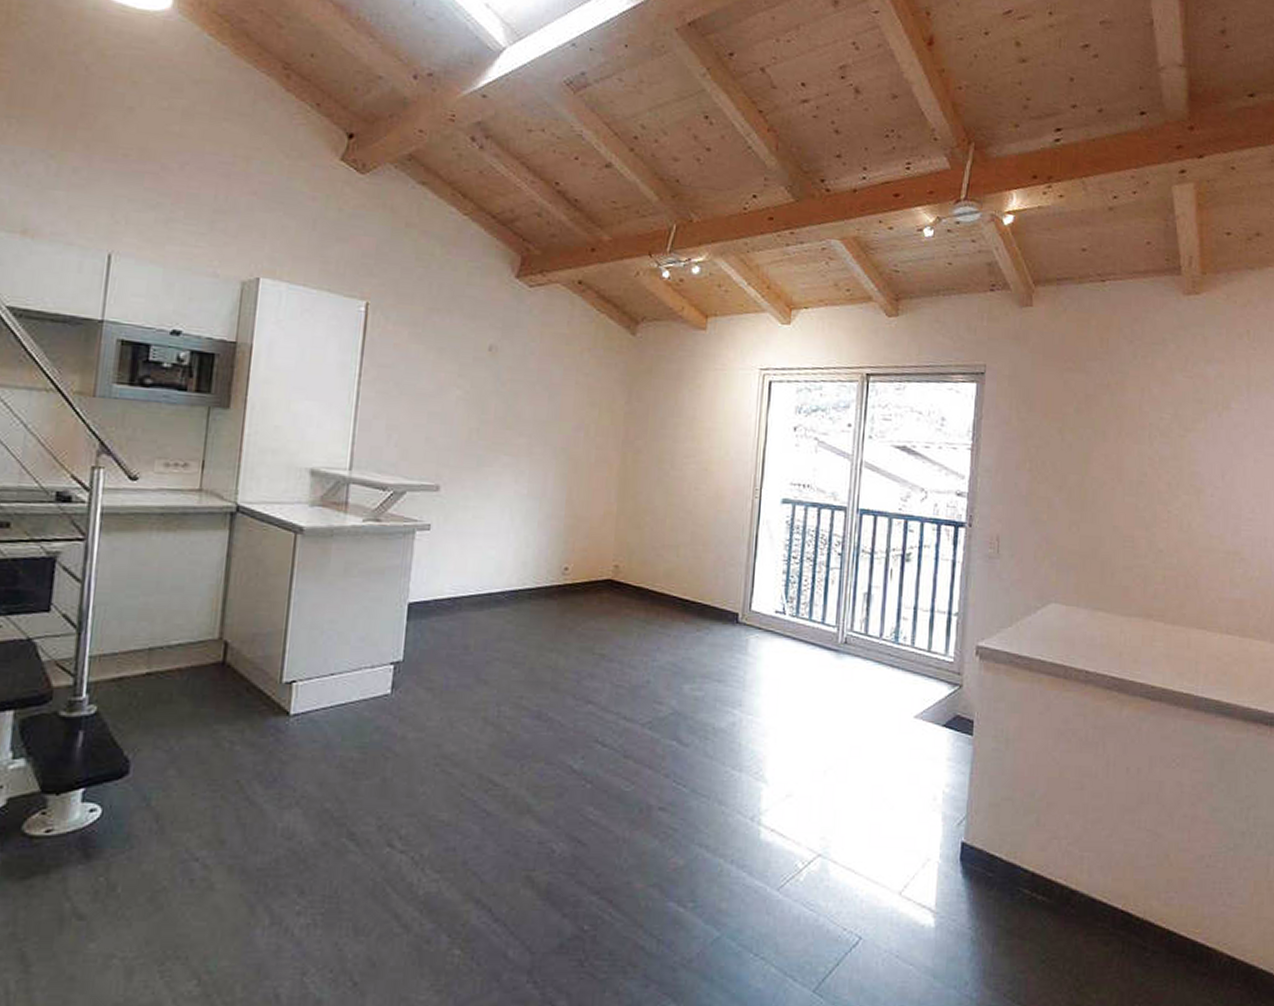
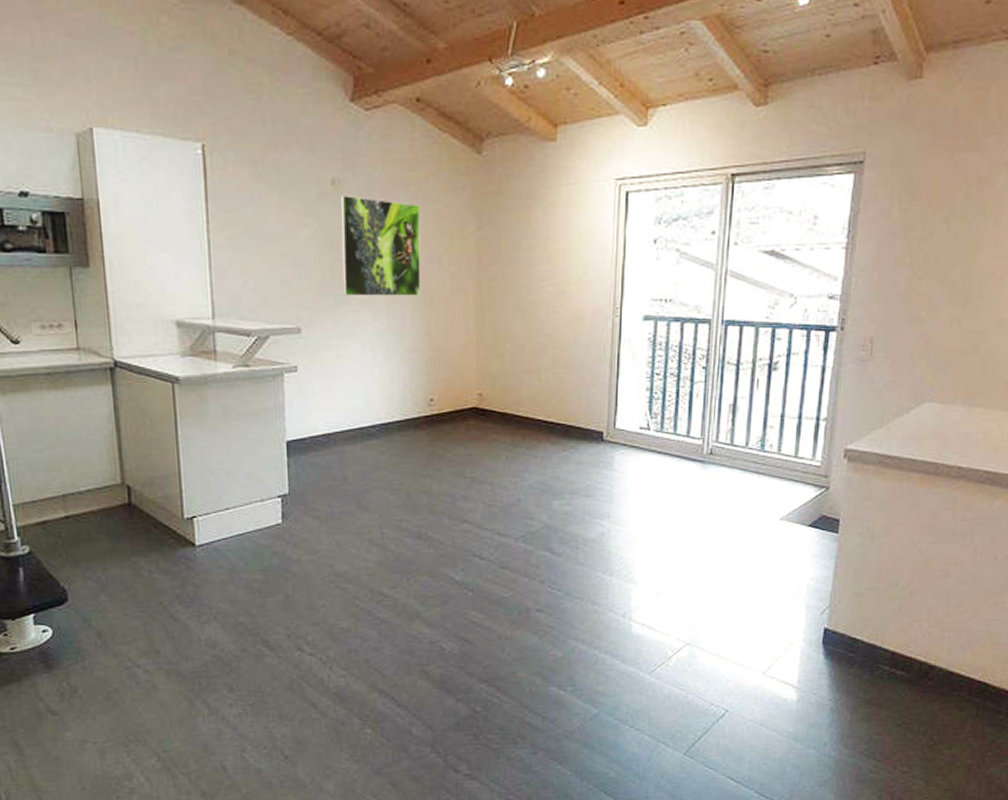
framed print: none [487,360,572,464] -> present [340,194,421,296]

